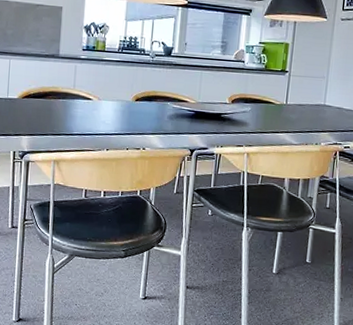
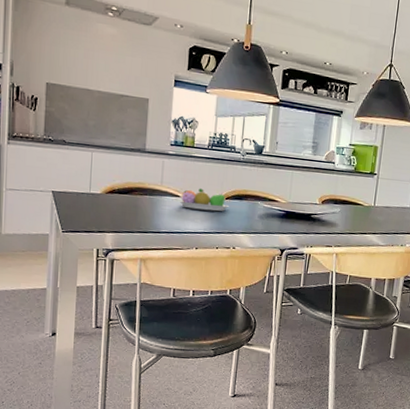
fruit bowl: none [91,91,138,113] -> present [179,188,229,211]

